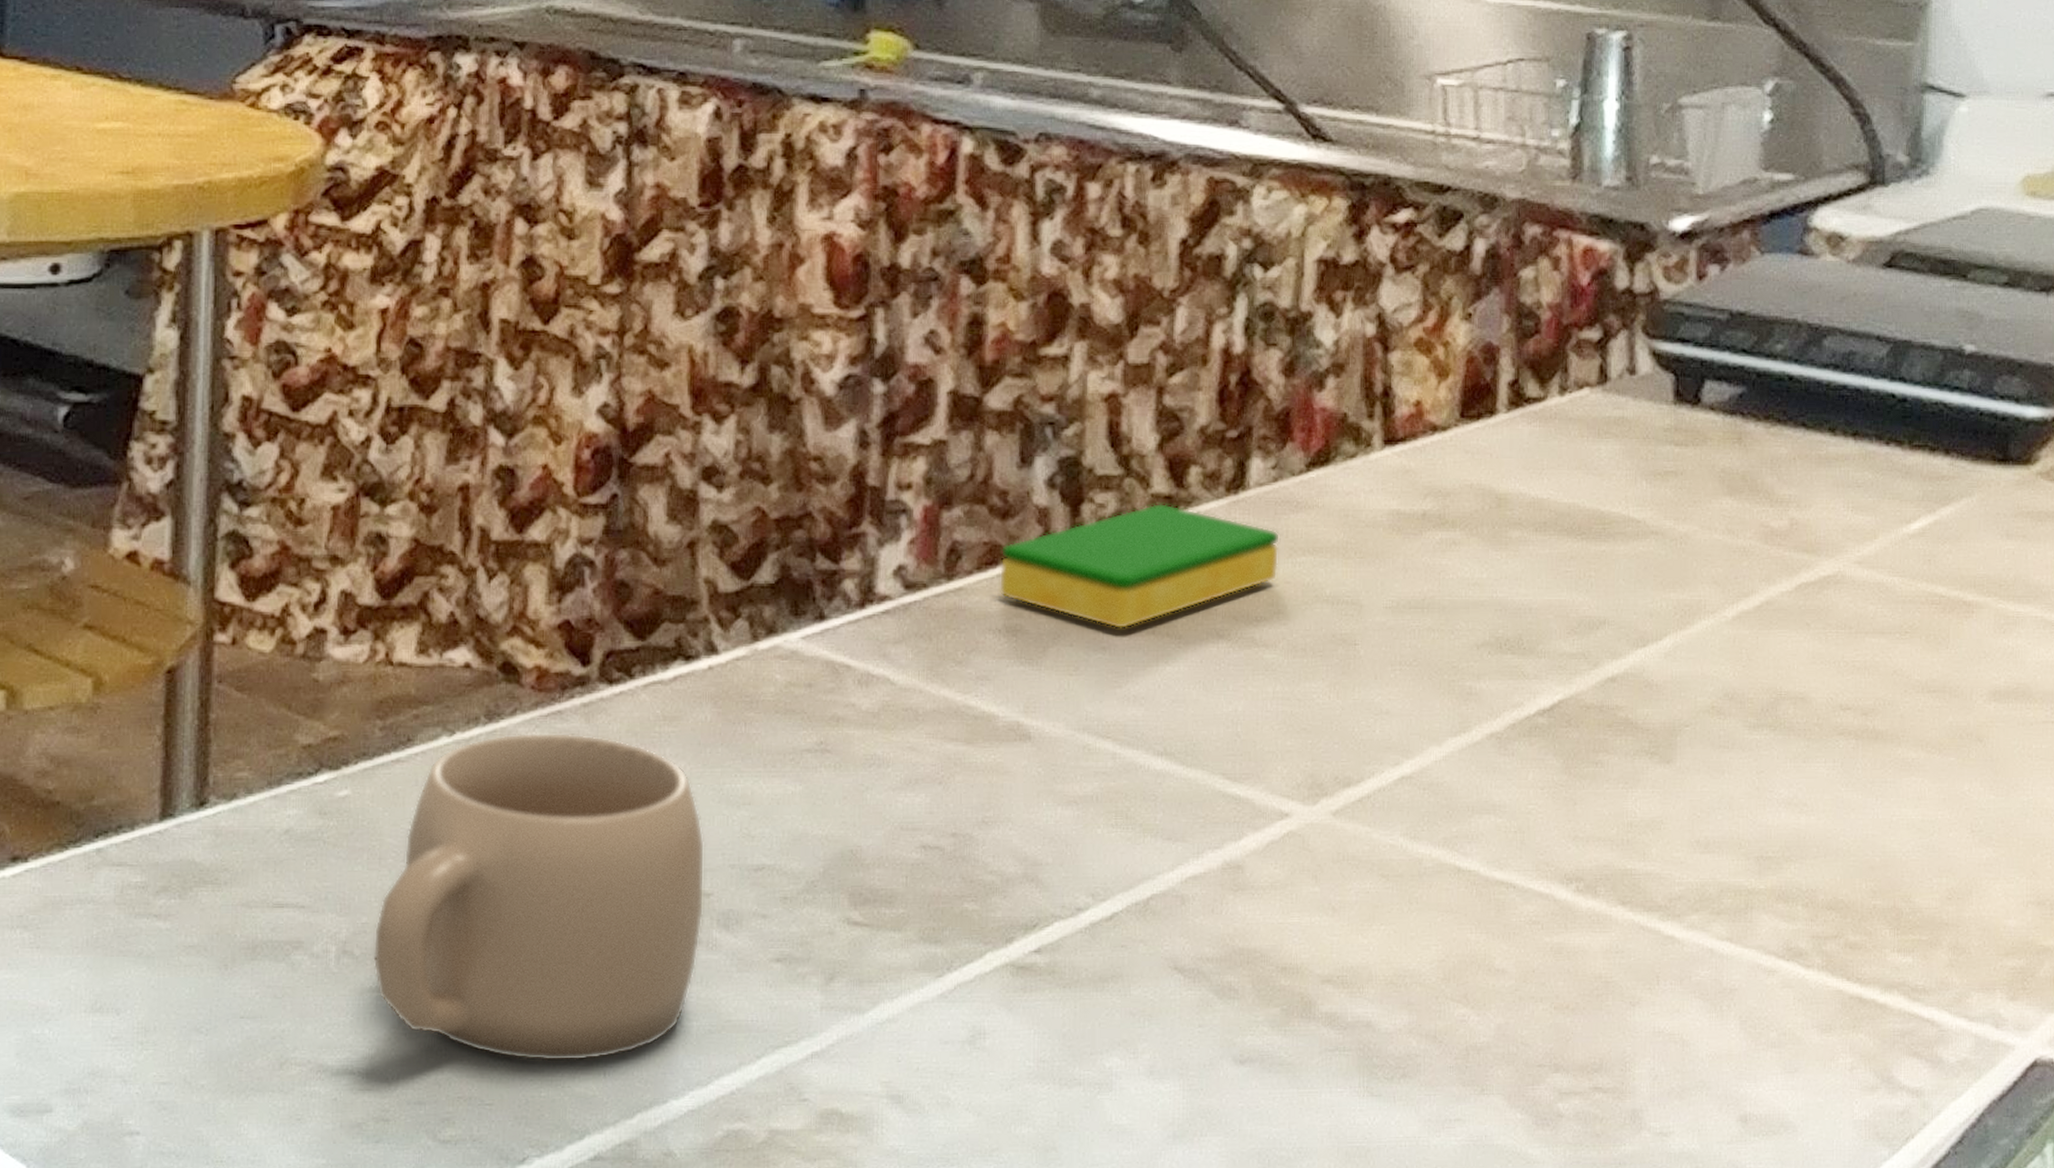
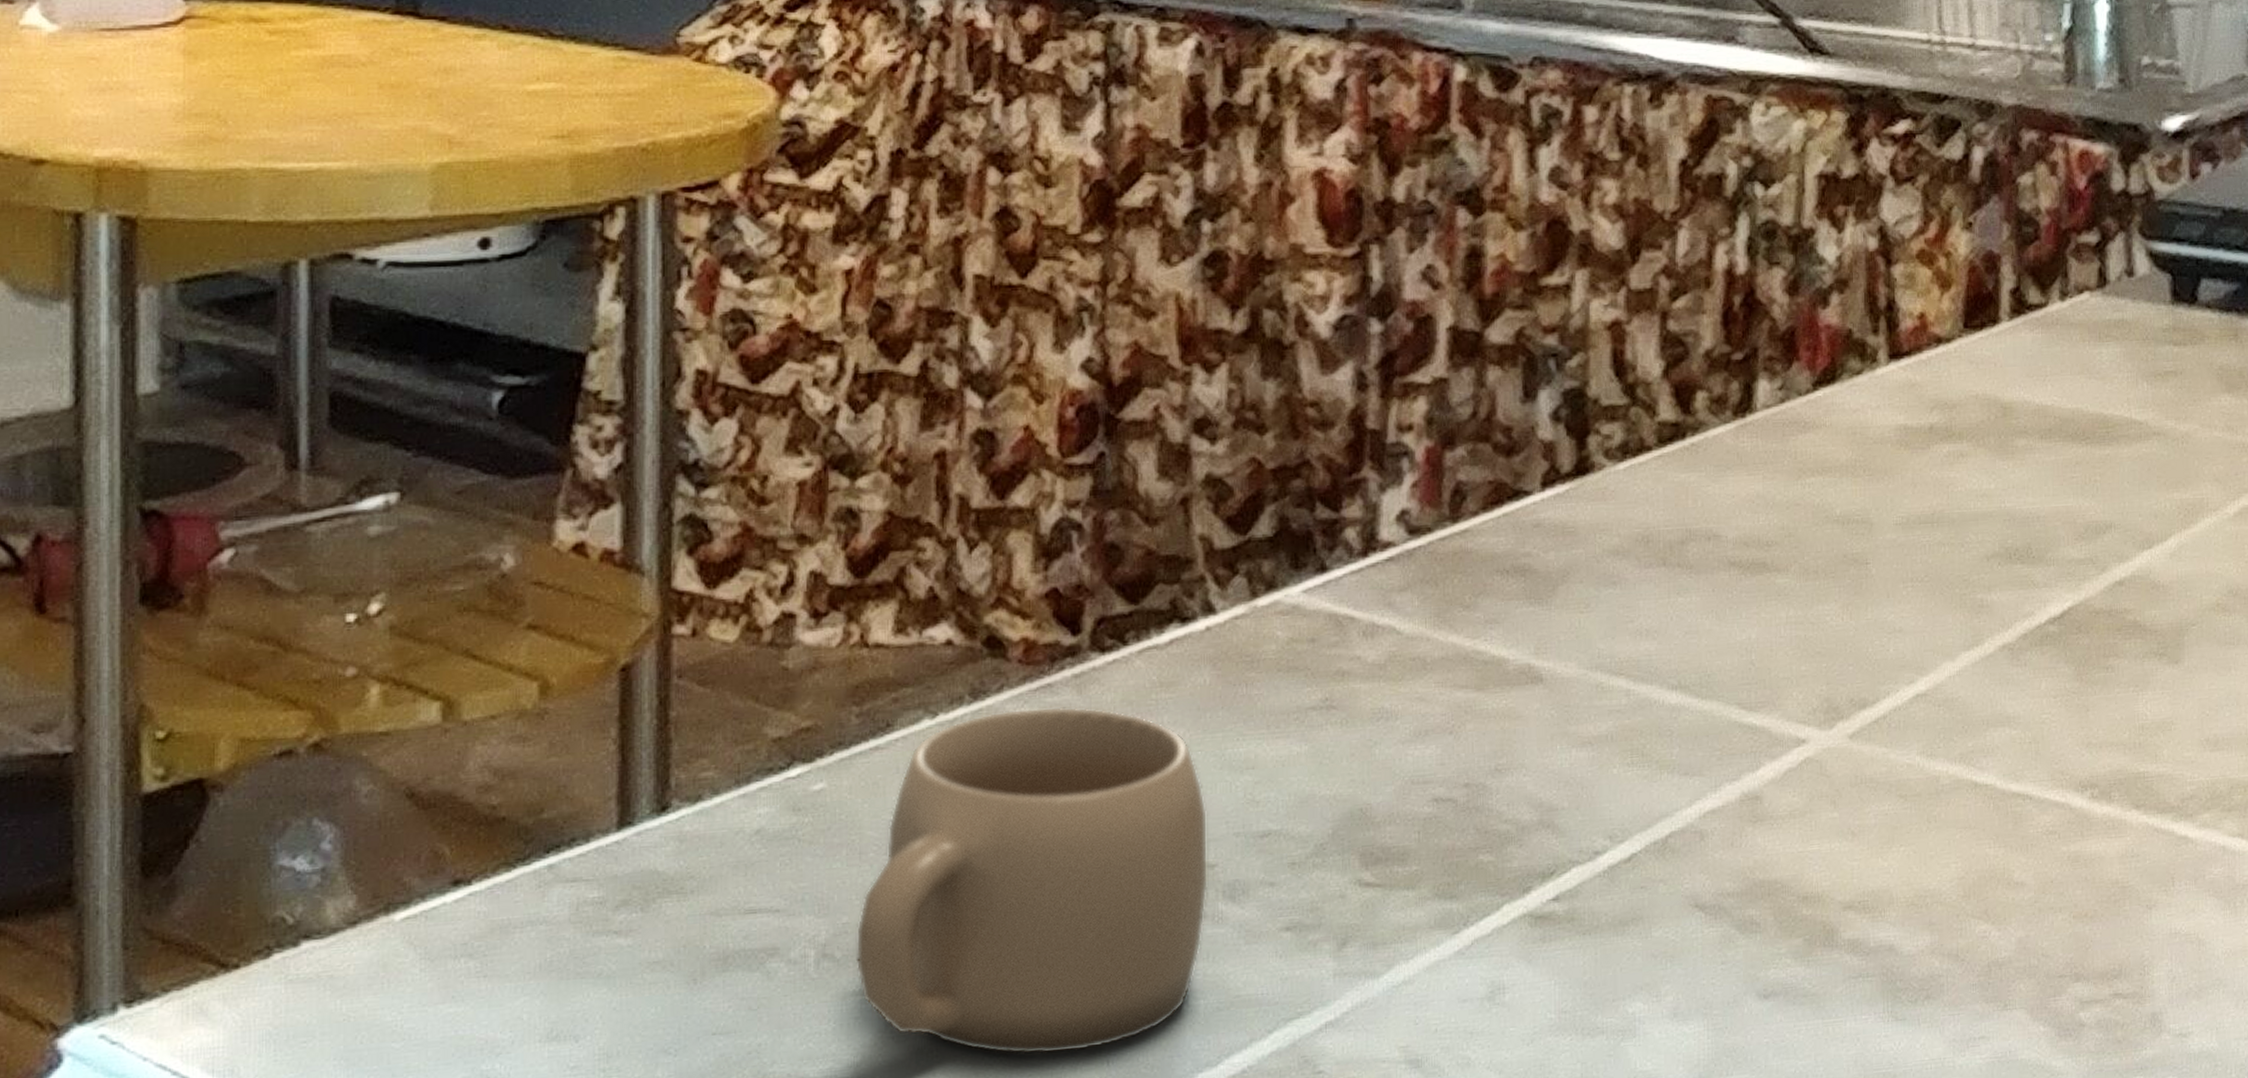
dish sponge: present [999,503,1281,630] -> none [1505,430,1789,563]

